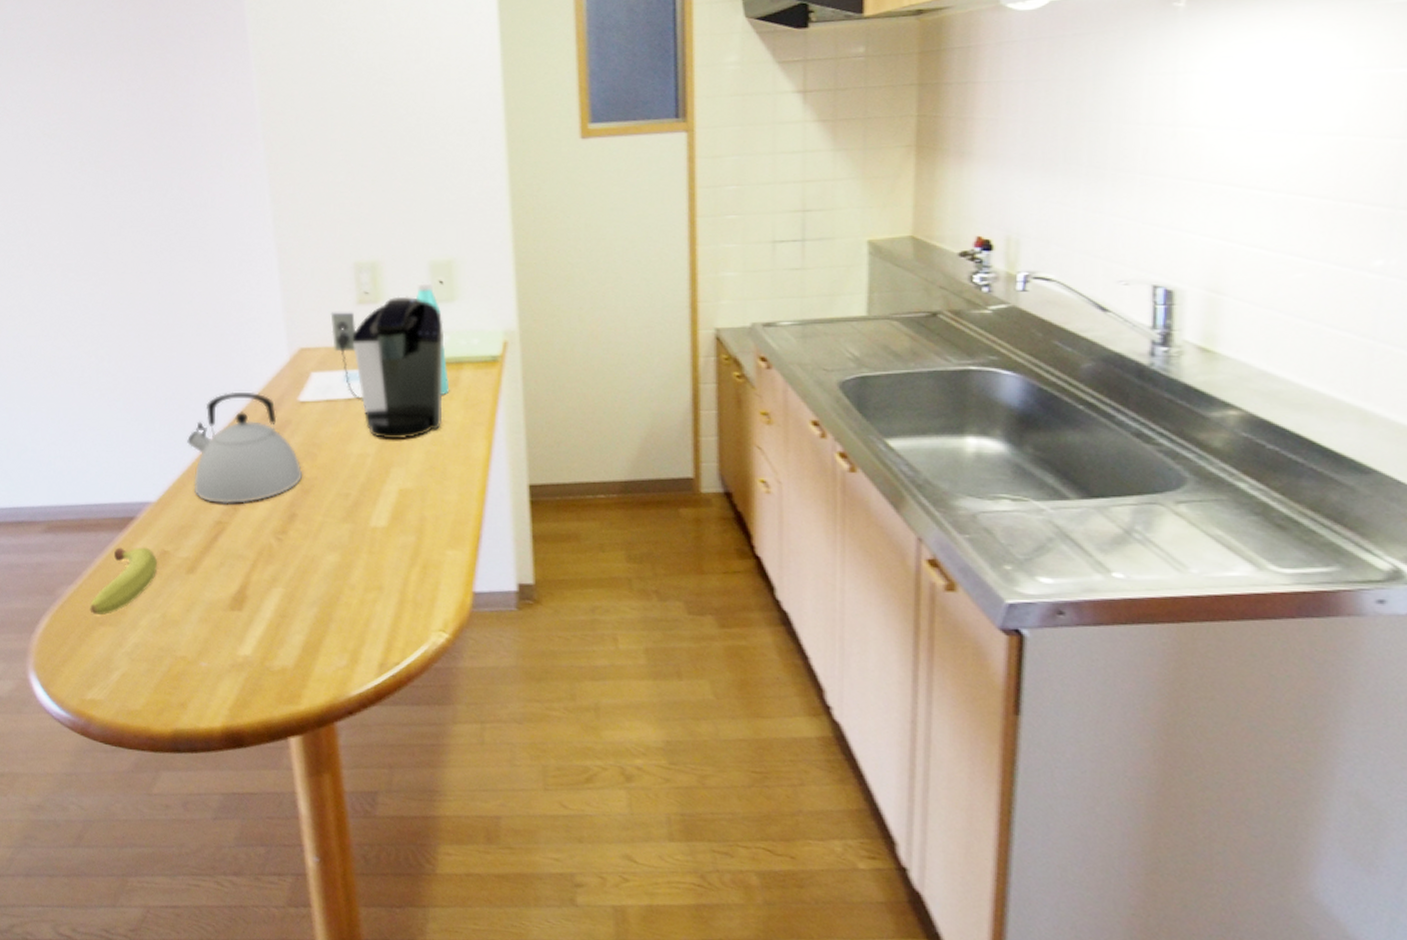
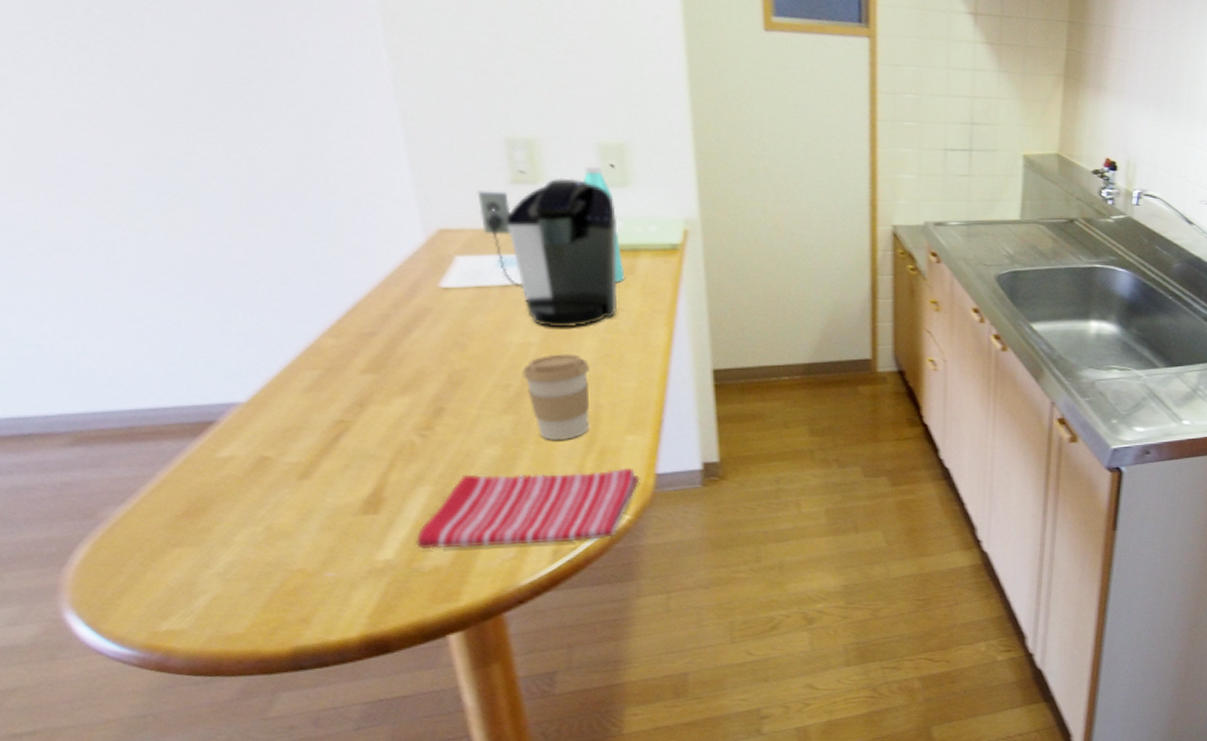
fruit: present [90,547,158,616] -> none [155,454,255,536]
kettle: present [187,391,303,505] -> none [287,275,450,402]
dish towel: none [269,579,458,657] -> present [416,469,640,549]
coffee cup: none [360,465,416,551] -> present [522,354,590,440]

